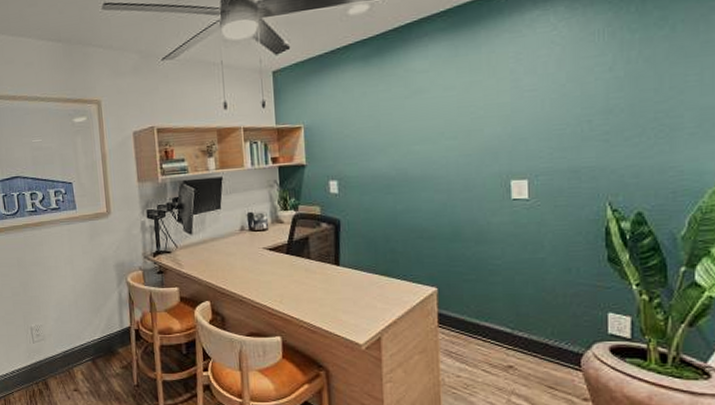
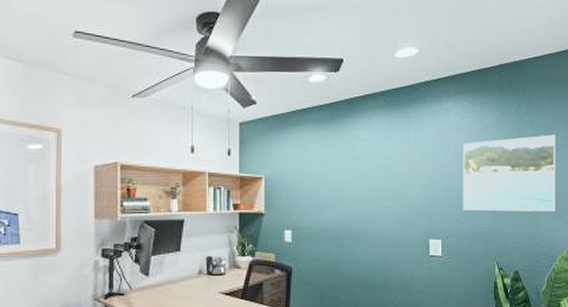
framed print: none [556,30,704,142] -> present [463,134,555,212]

